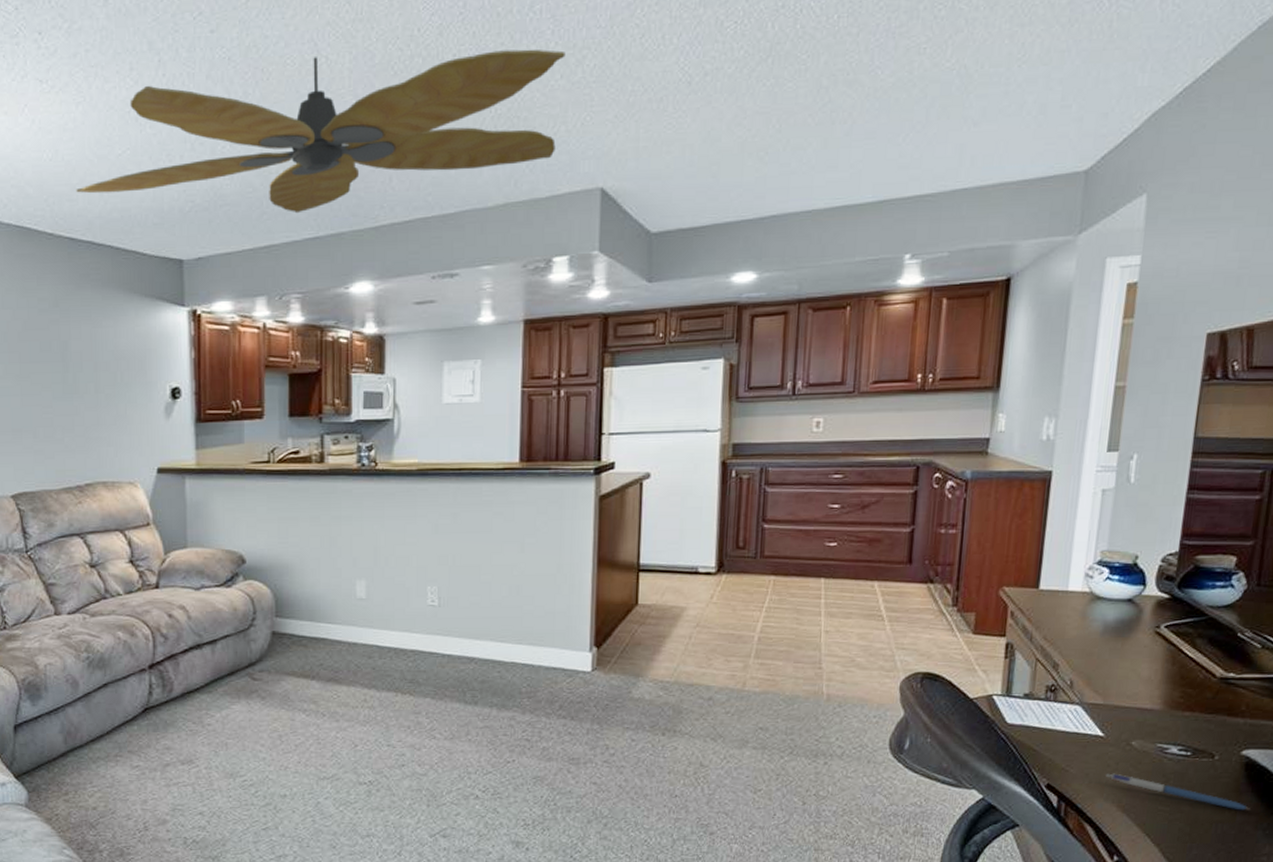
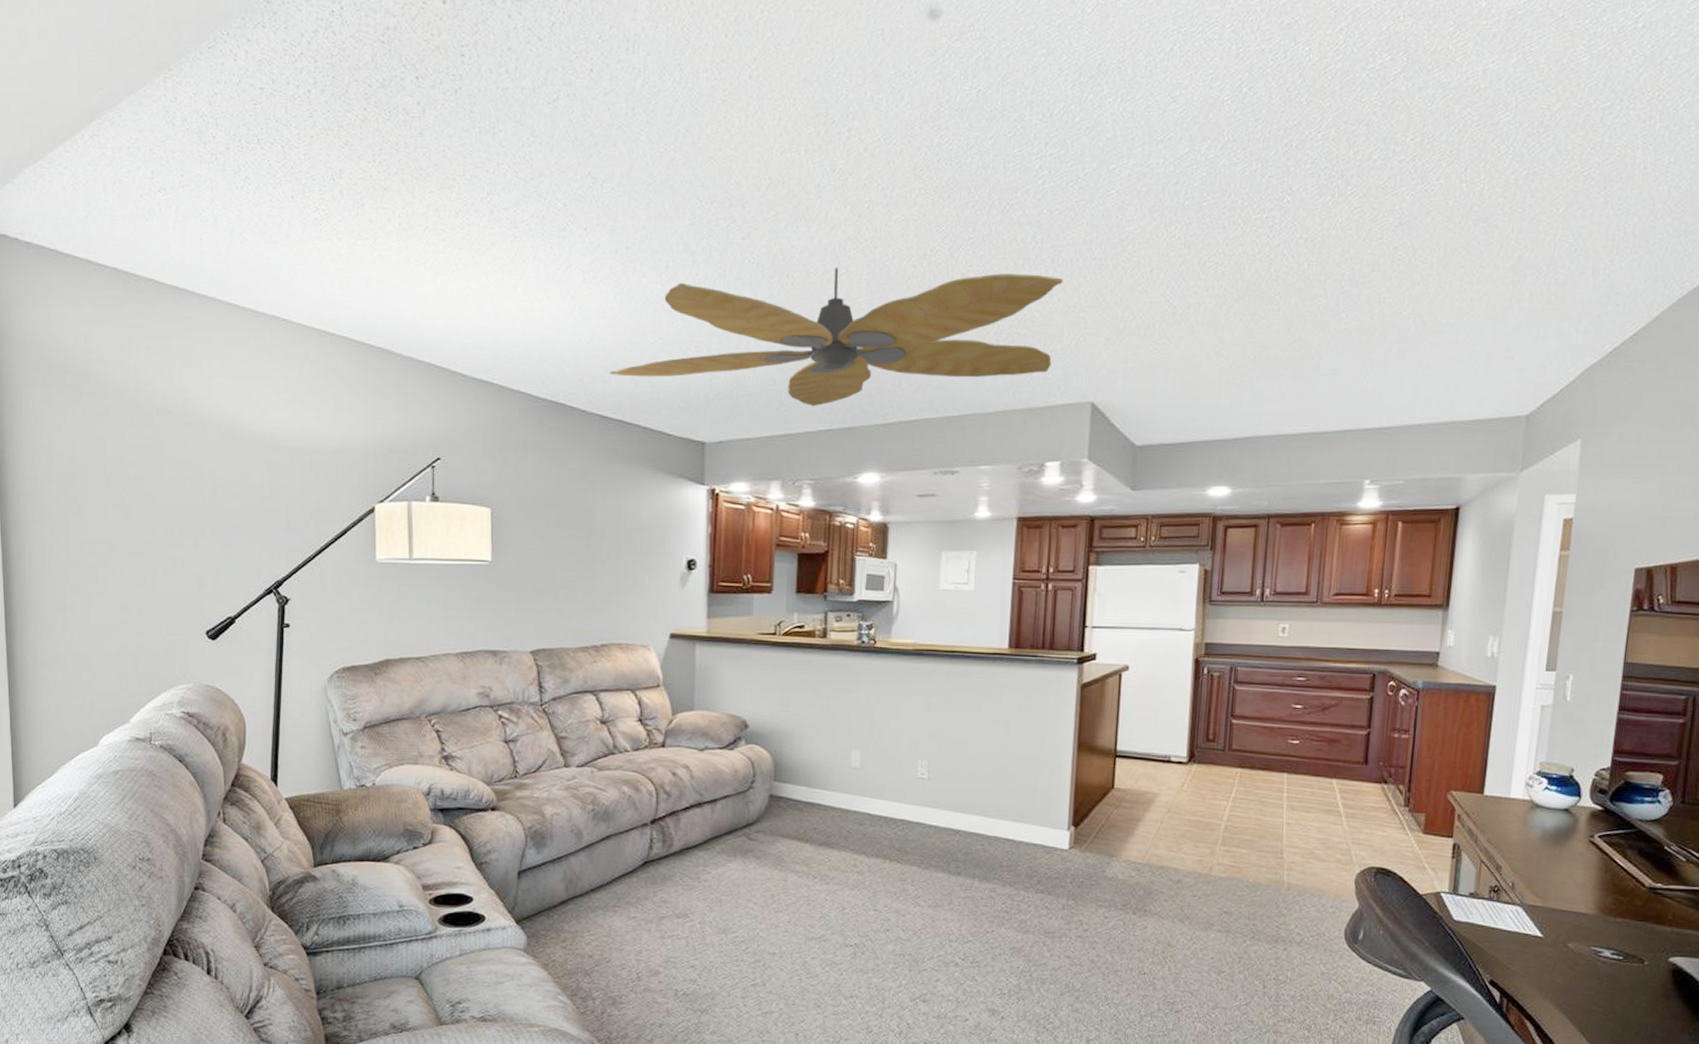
pen: present [1106,773,1250,810] -> none [1545,972,1677,1015]

